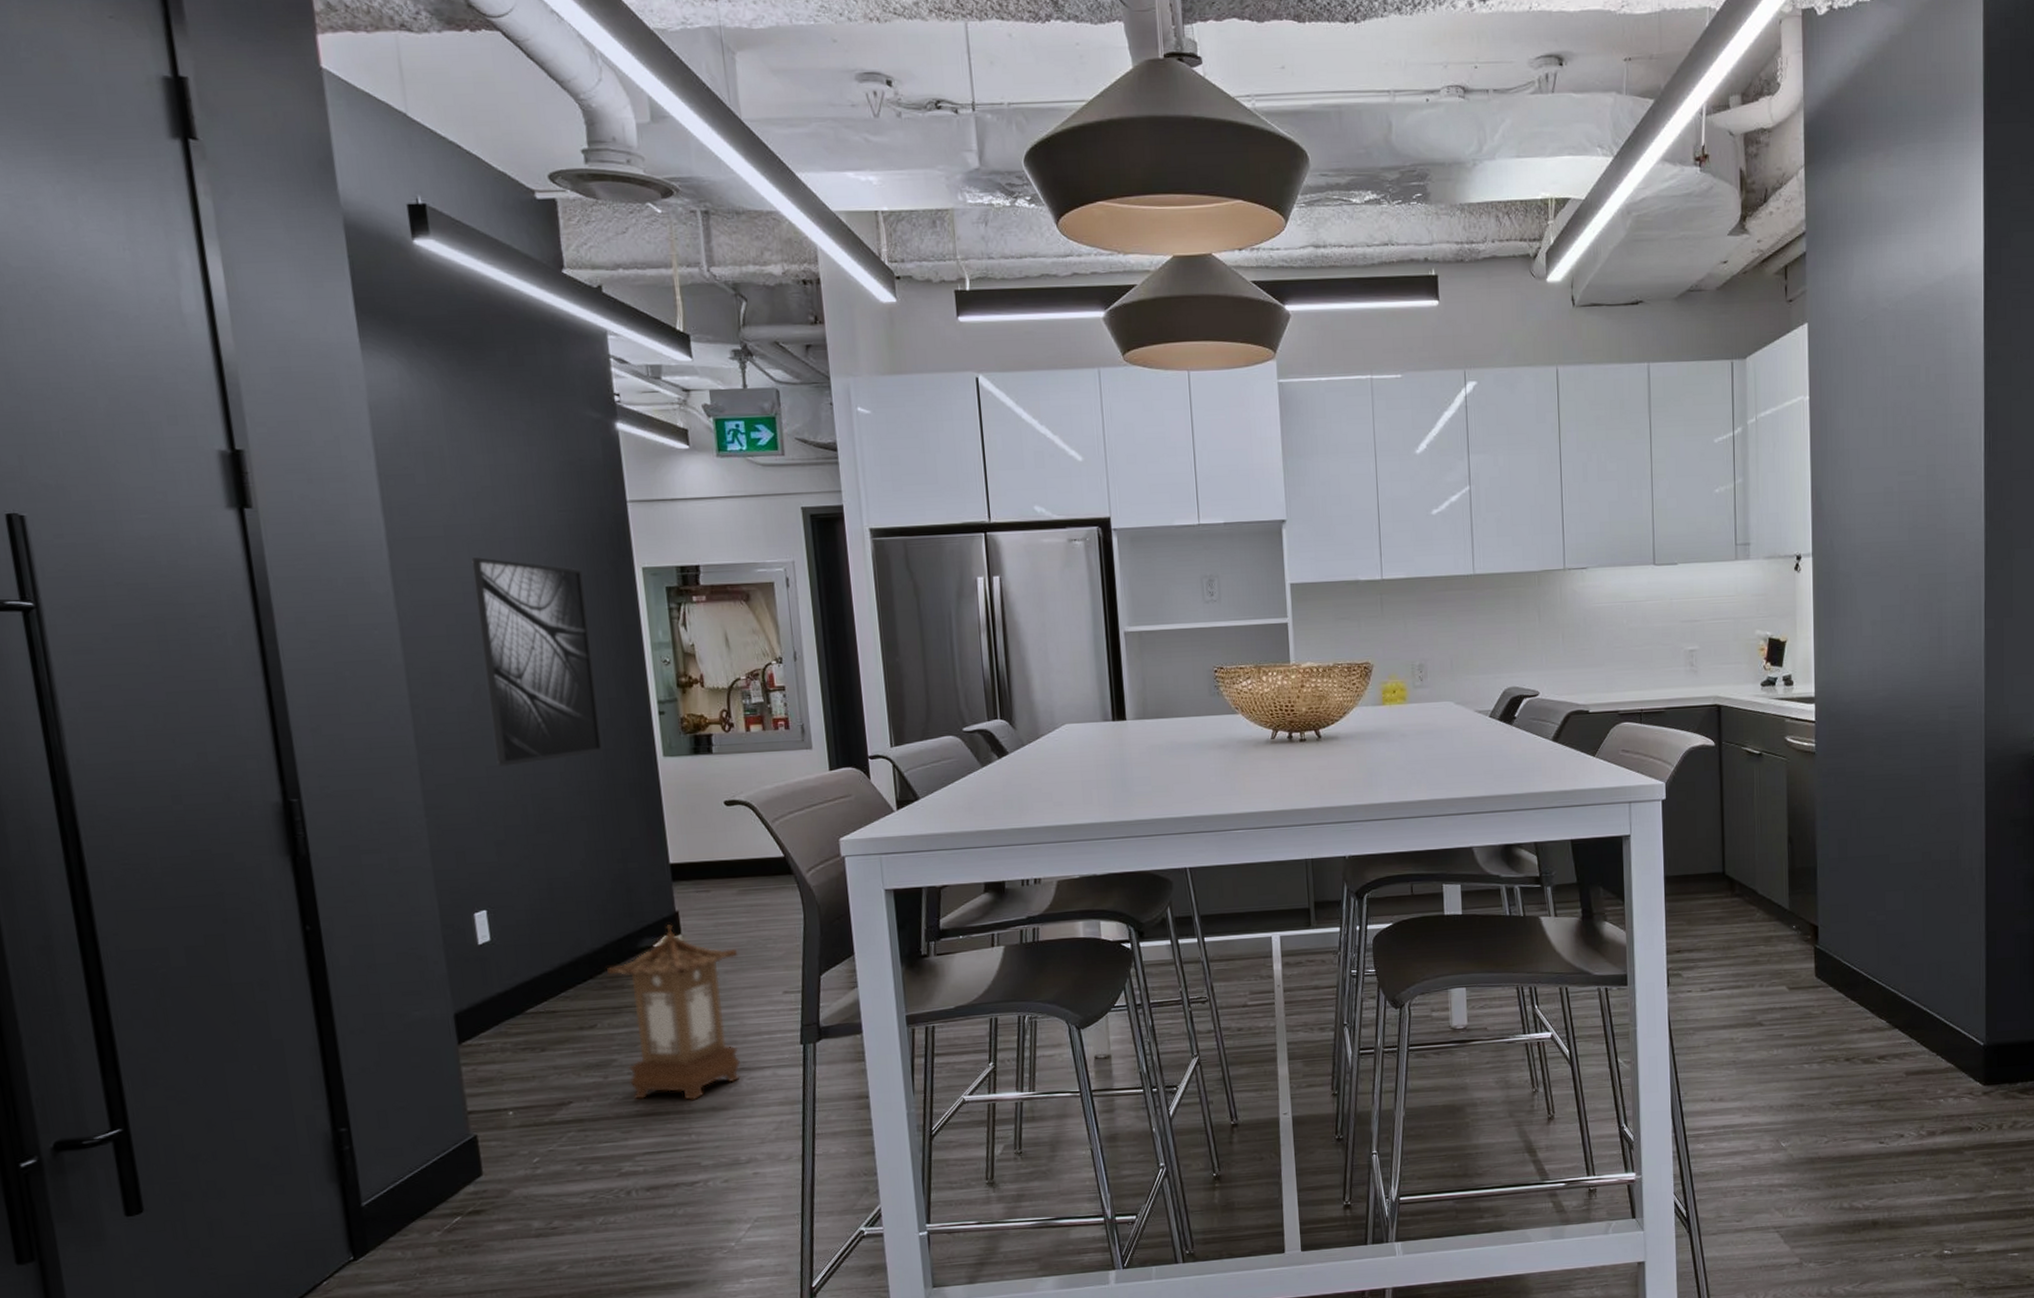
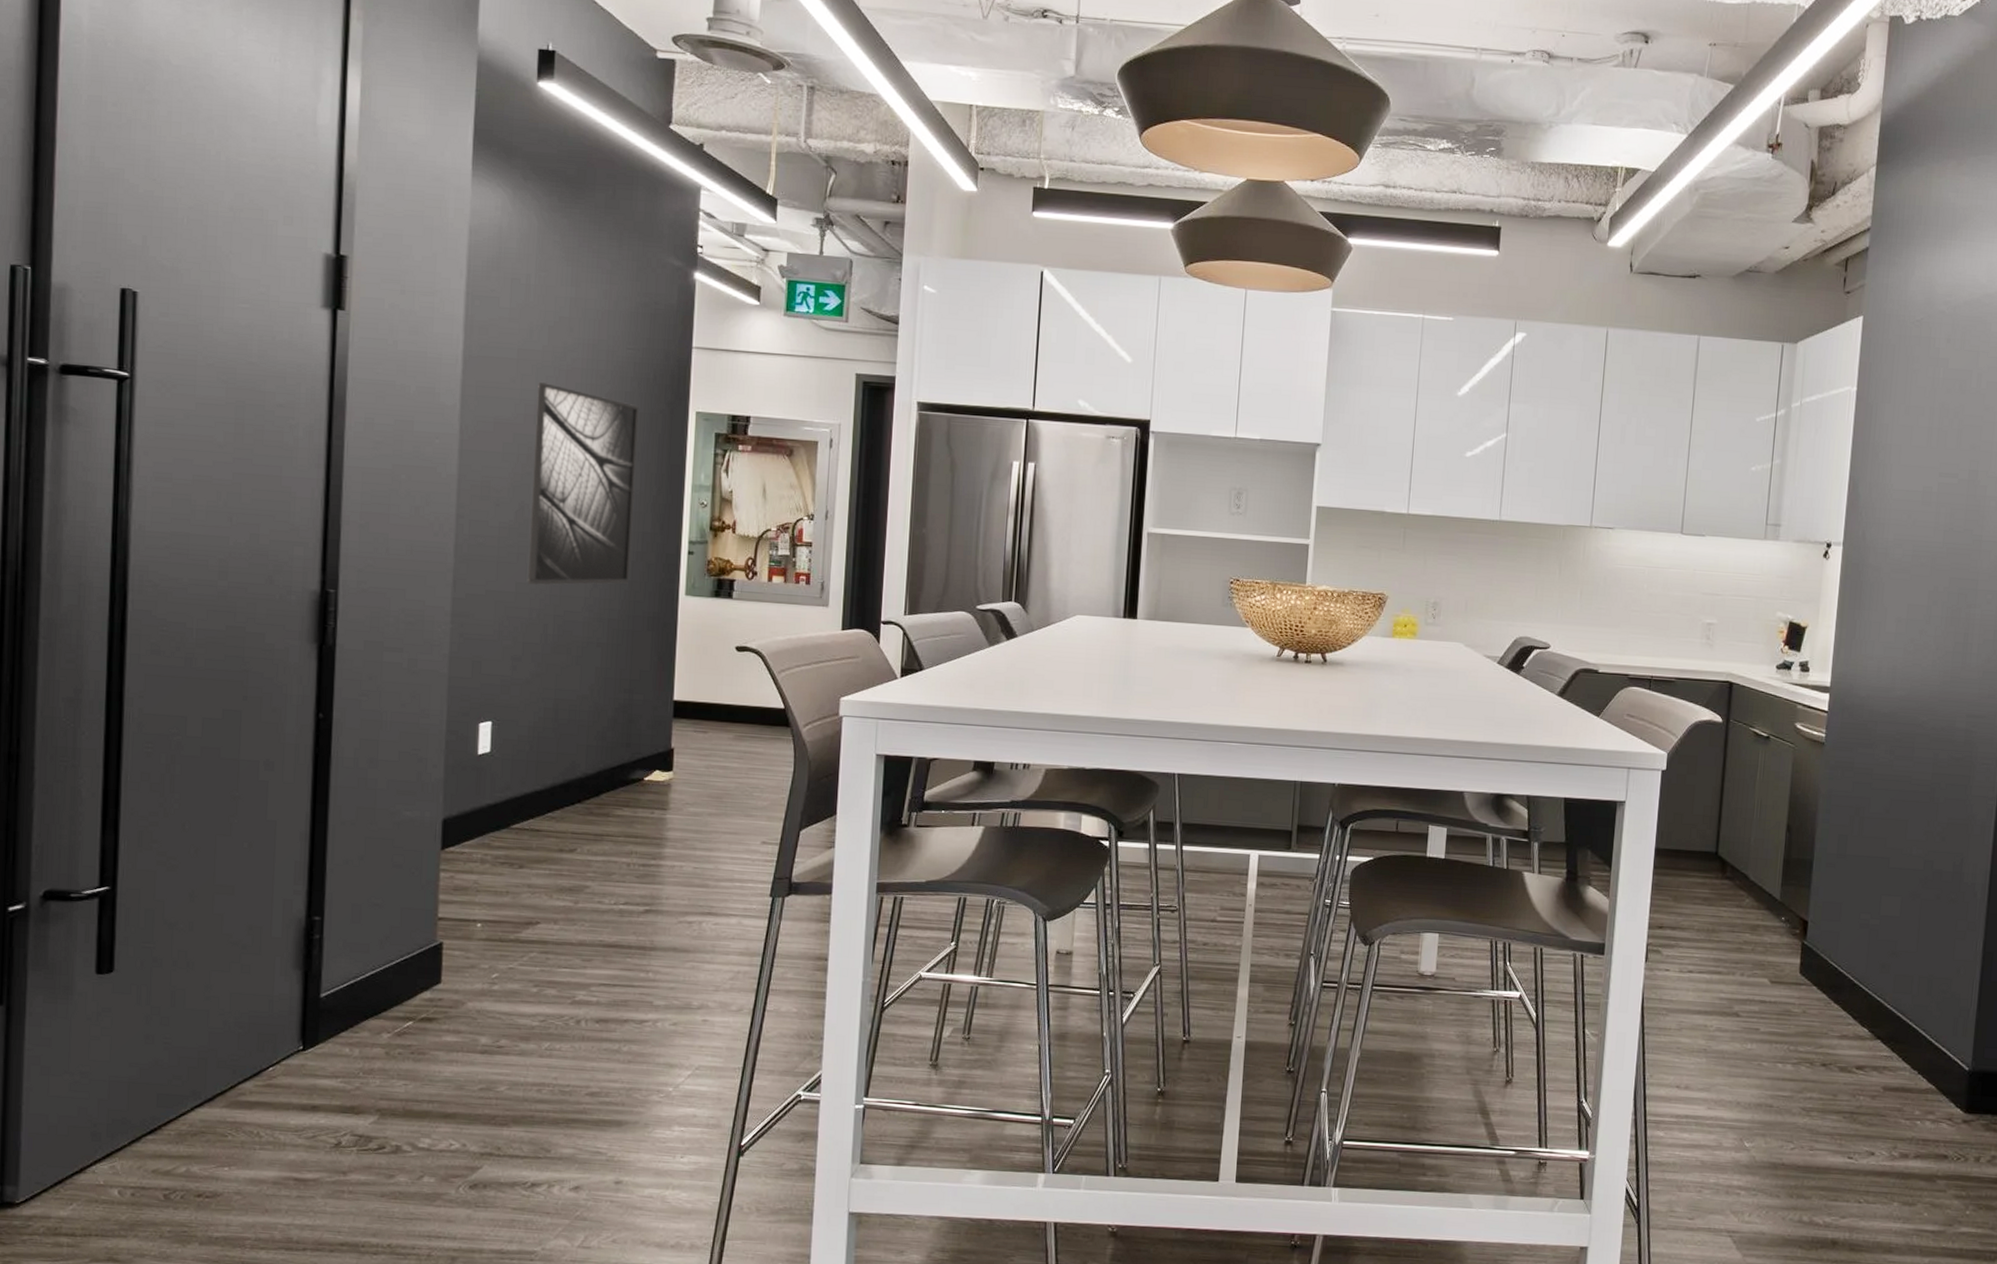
lantern: present [607,924,740,1101] -> none [596,760,724,939]

